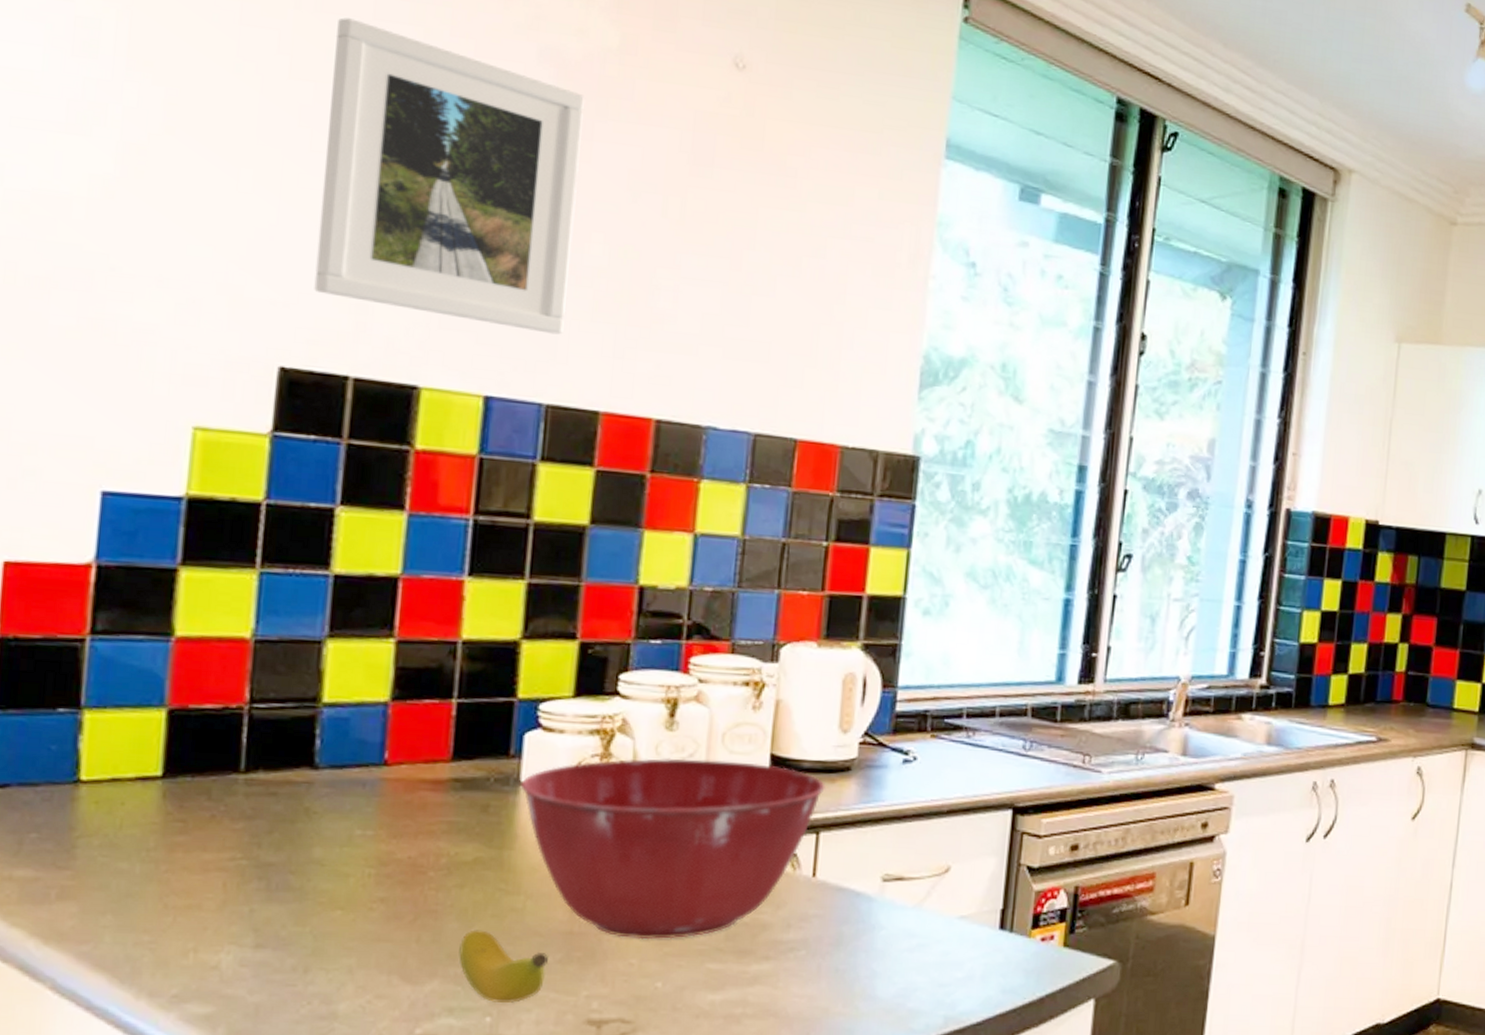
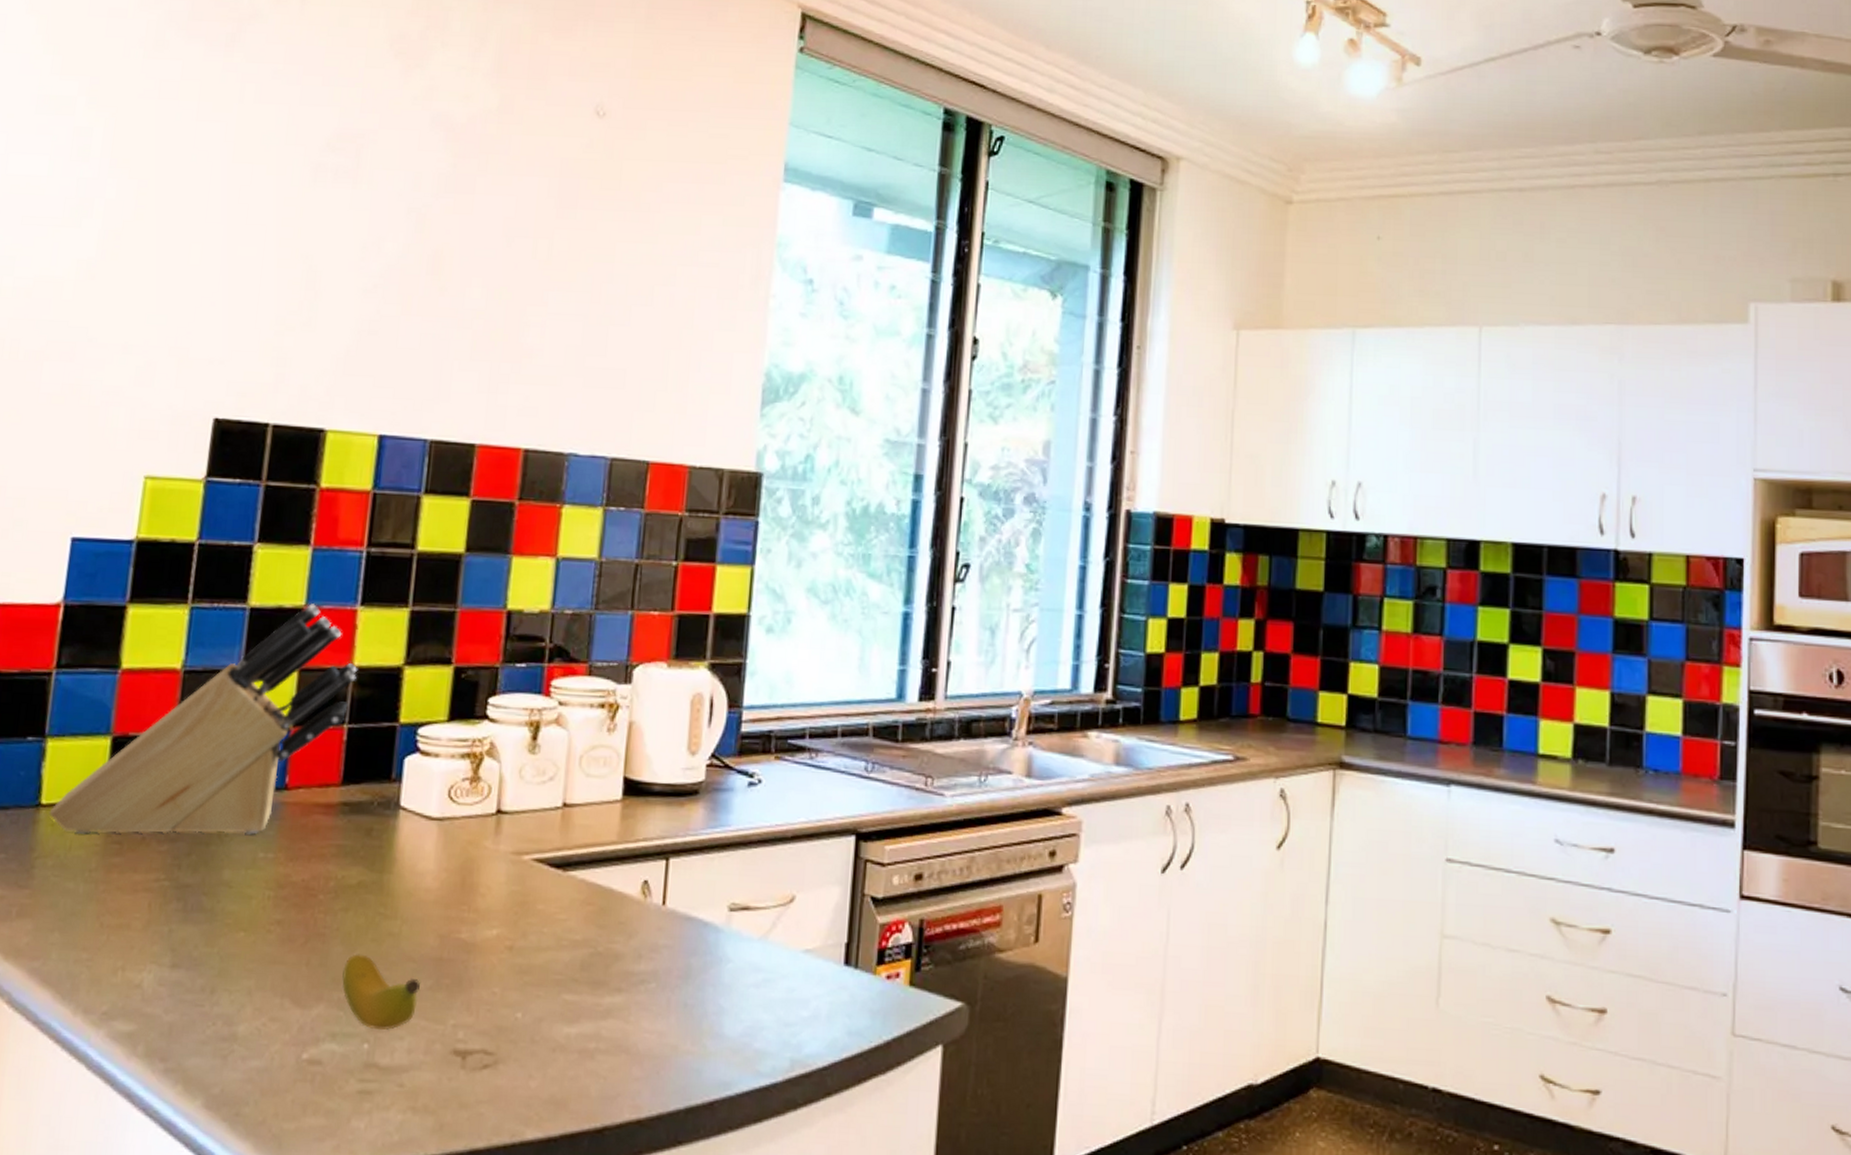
knife block: none [91,572,466,812] -> present [49,604,357,835]
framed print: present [314,17,586,335] -> none [244,106,470,374]
mixing bowl: present [520,758,825,940] -> none [400,781,675,968]

